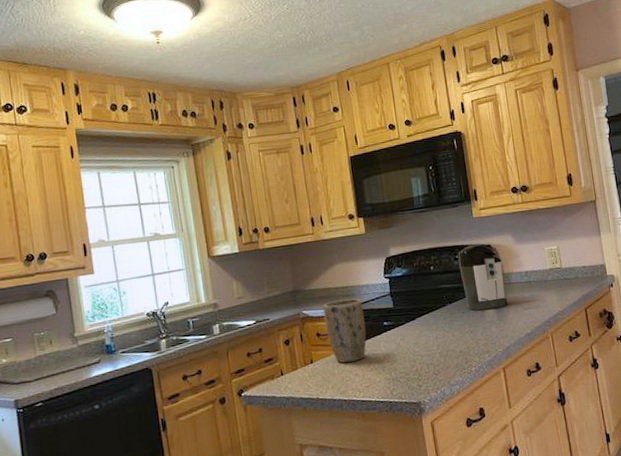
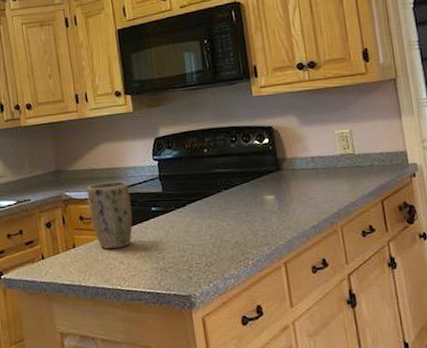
coffee maker: present [458,244,508,311] -> none [234,125,291,199]

